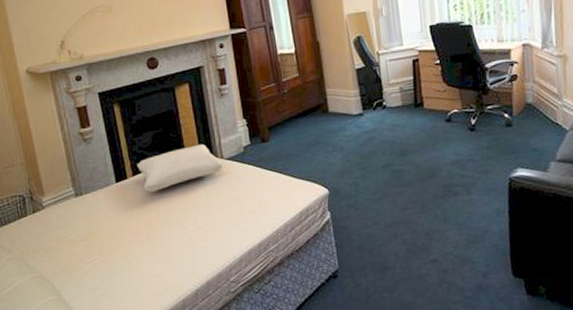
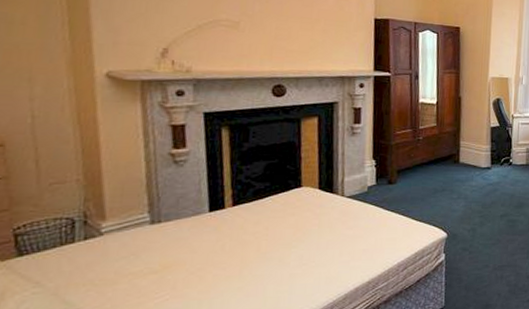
pillow: present [137,143,223,192] -> none [240,179,342,224]

